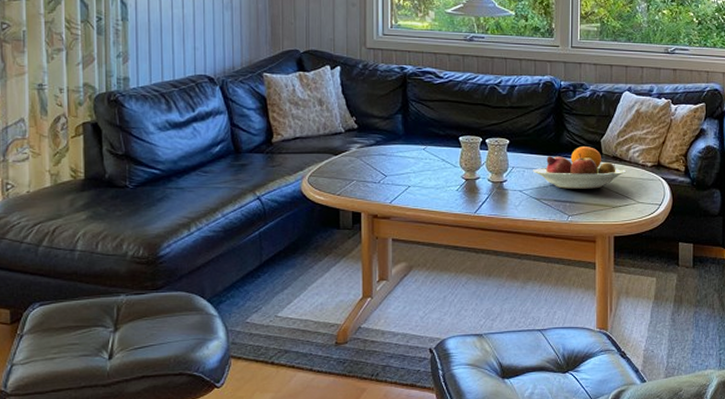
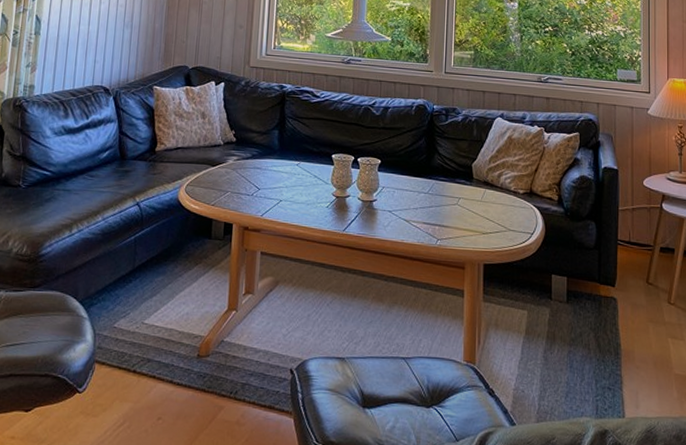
fruit bowl: present [533,146,626,189] -> none [403,170,497,214]

